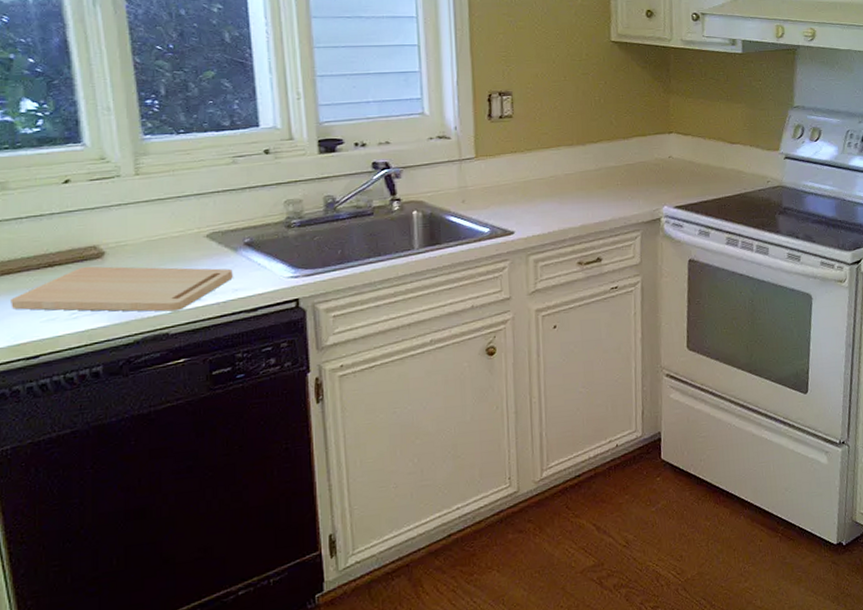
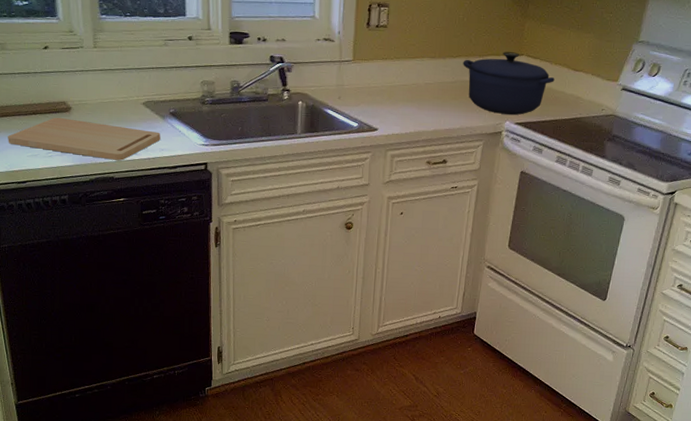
cooking pot: none [605,130,711,199] -> present [463,51,555,115]

